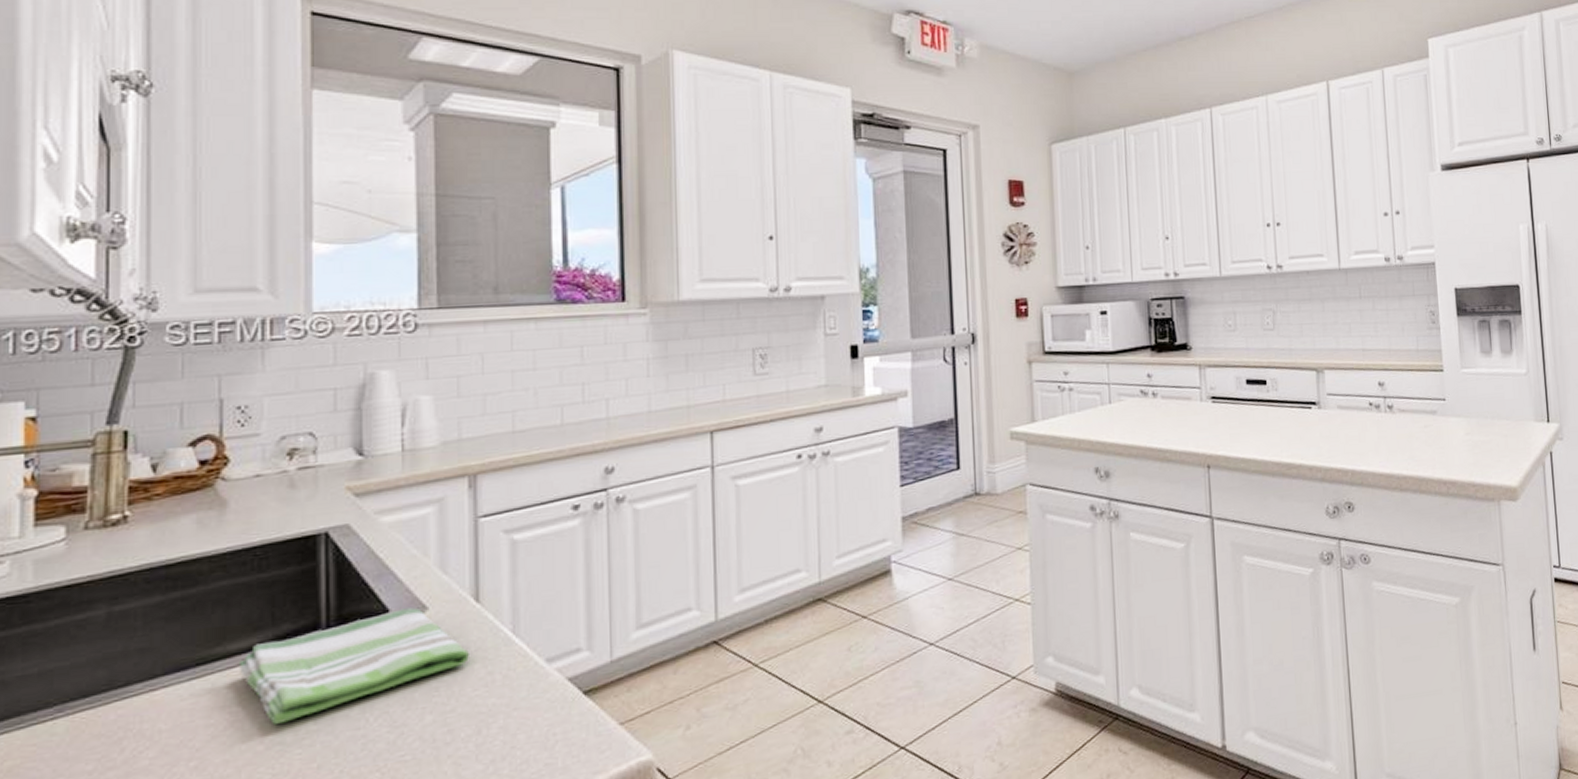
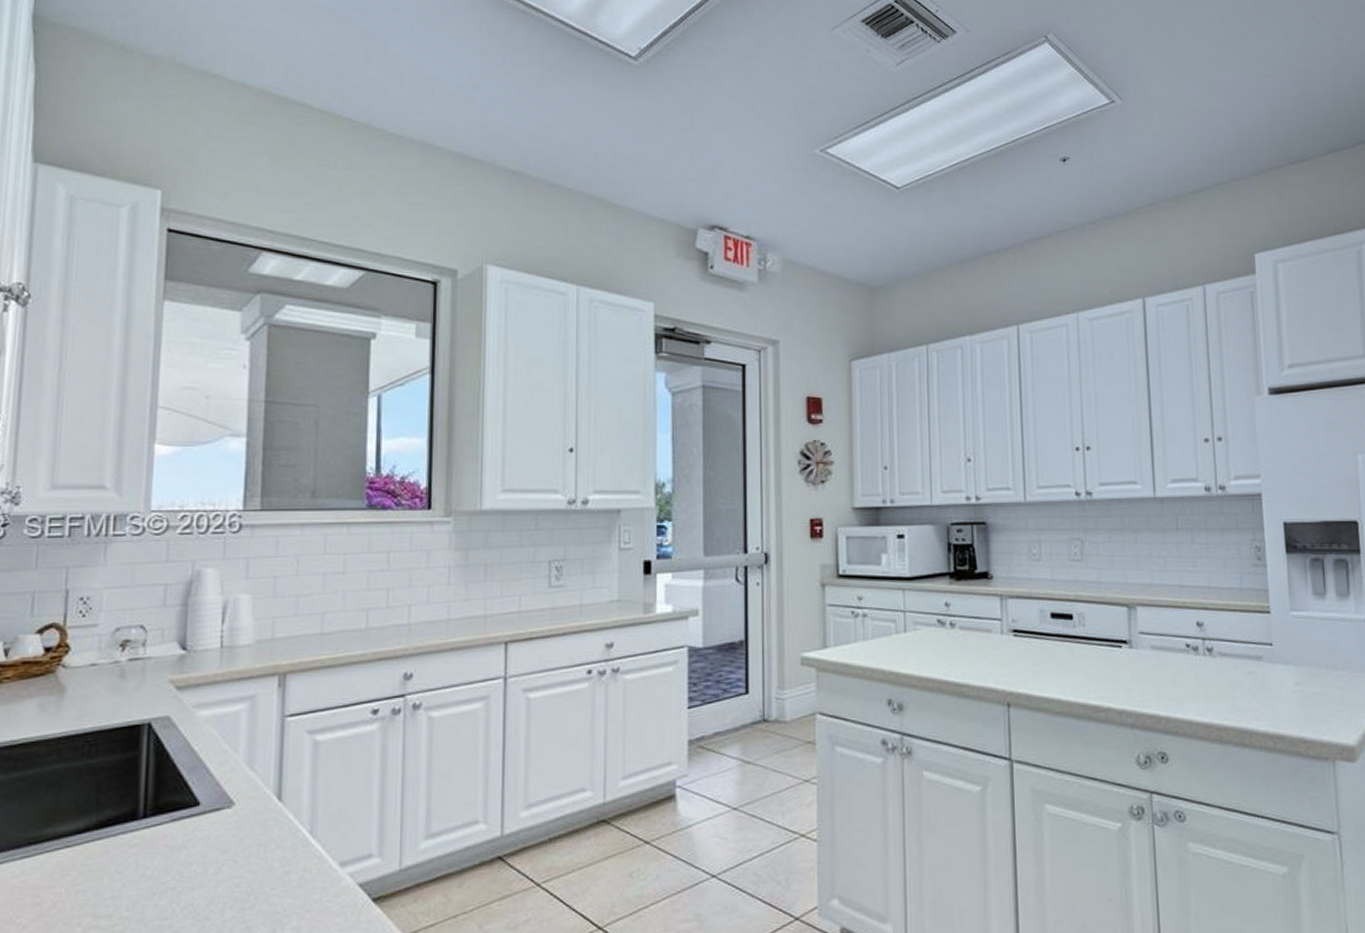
dish towel: present [240,607,469,724] -> none [65,802,269,908]

